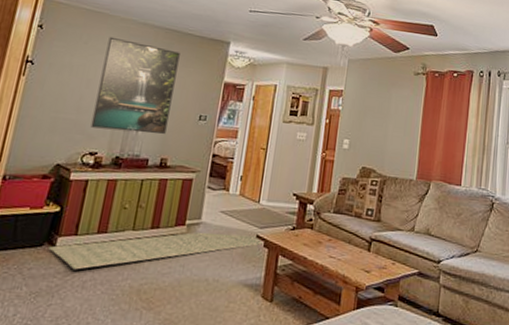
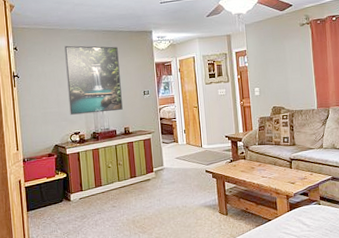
rug: present [49,232,262,270] -> none [67,171,211,214]

